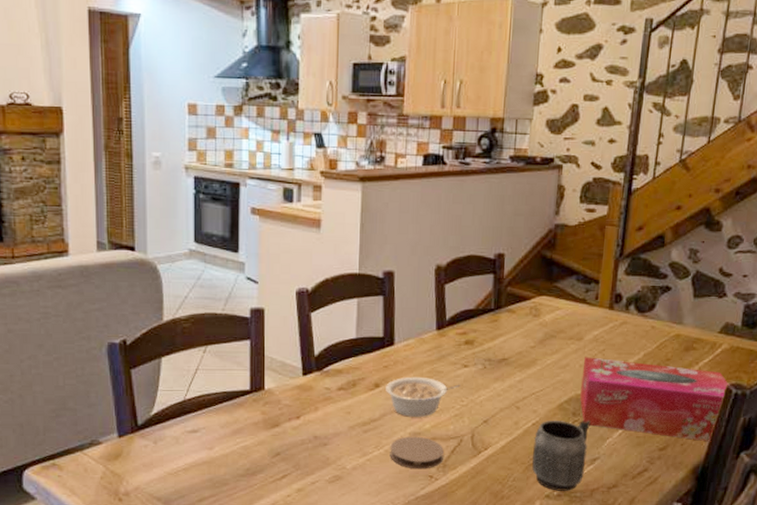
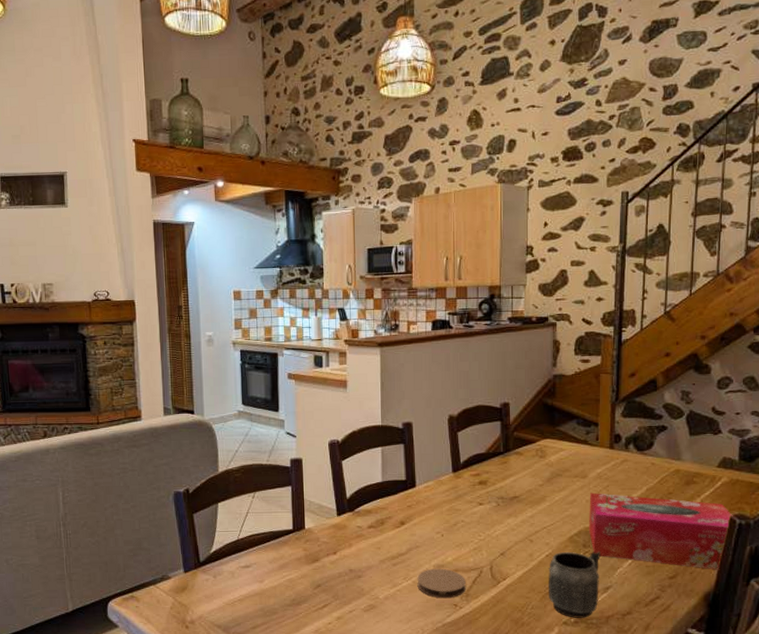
legume: present [386,376,461,417] -> none [410,514,477,551]

